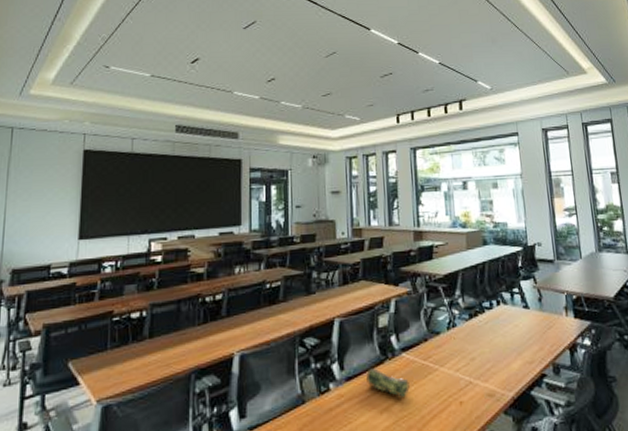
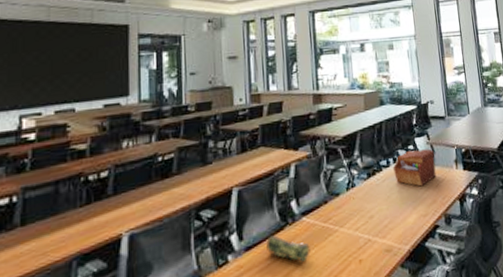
sewing box: none [496,293,544,332] -> present [392,148,437,187]

